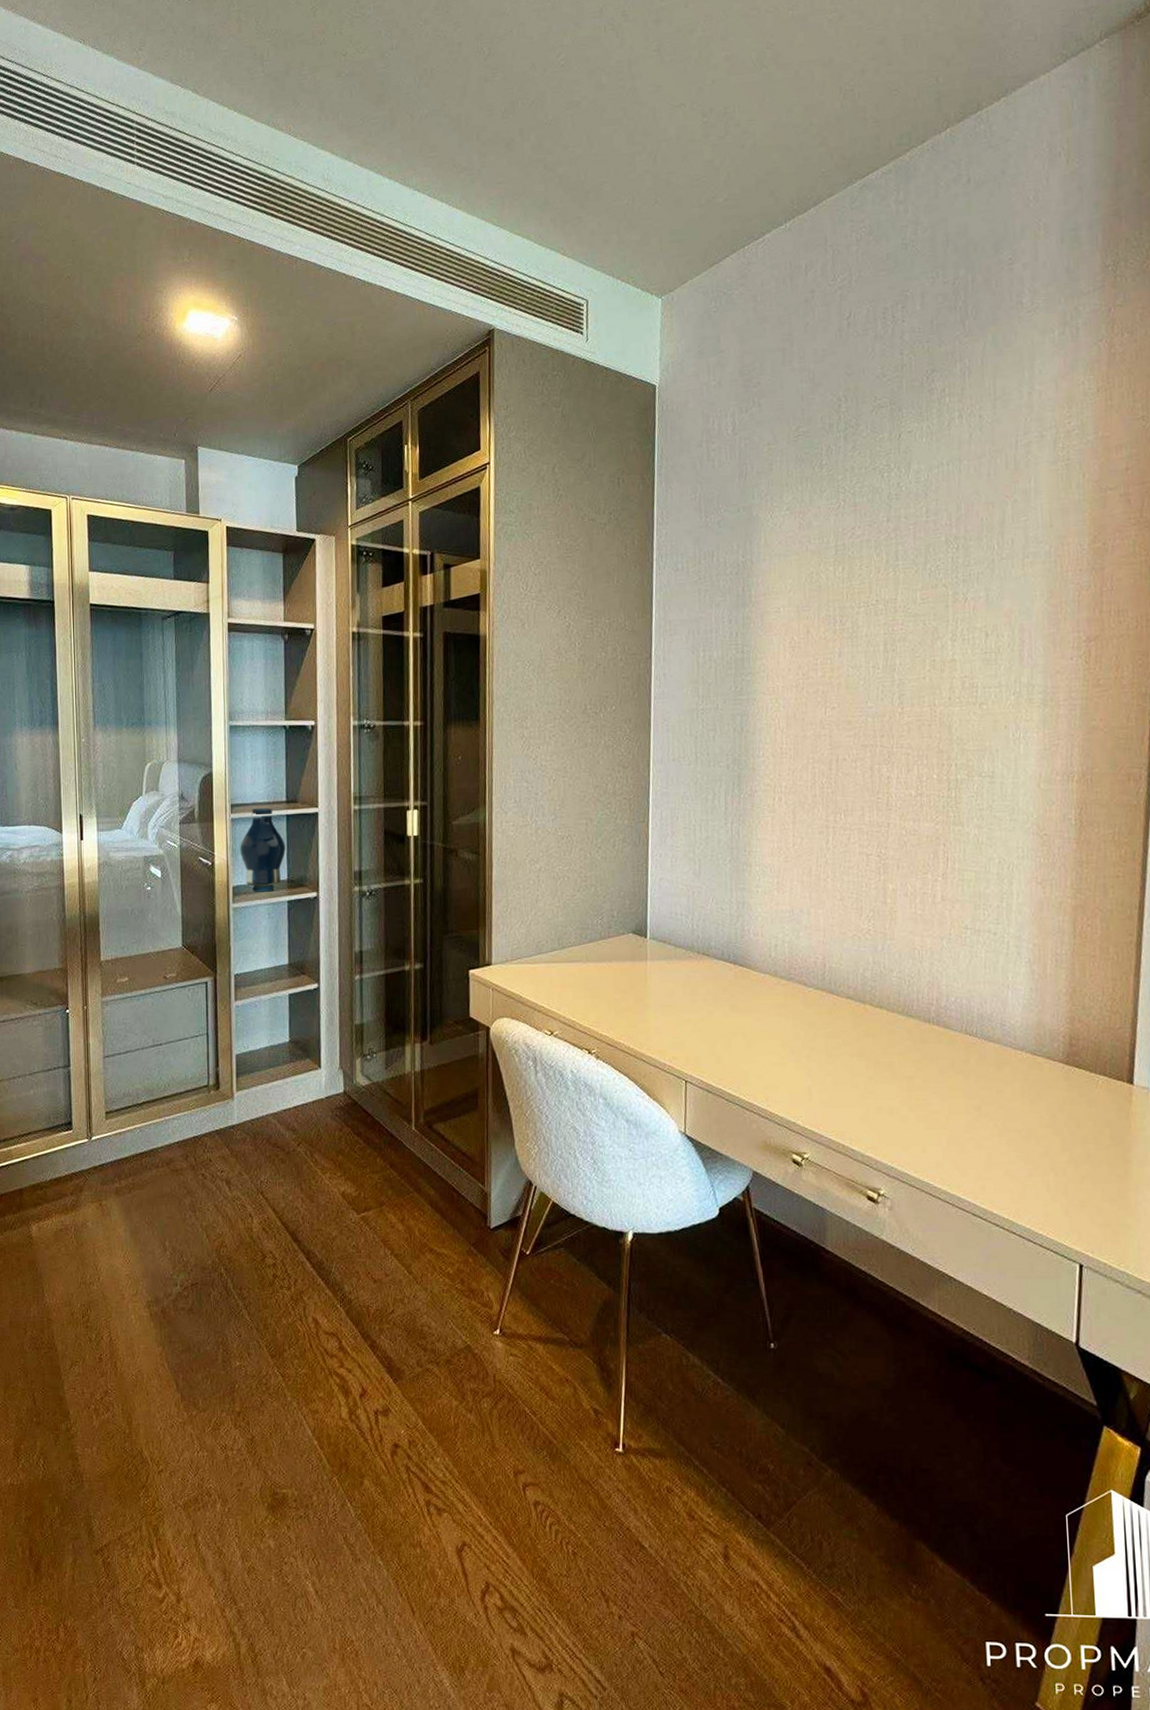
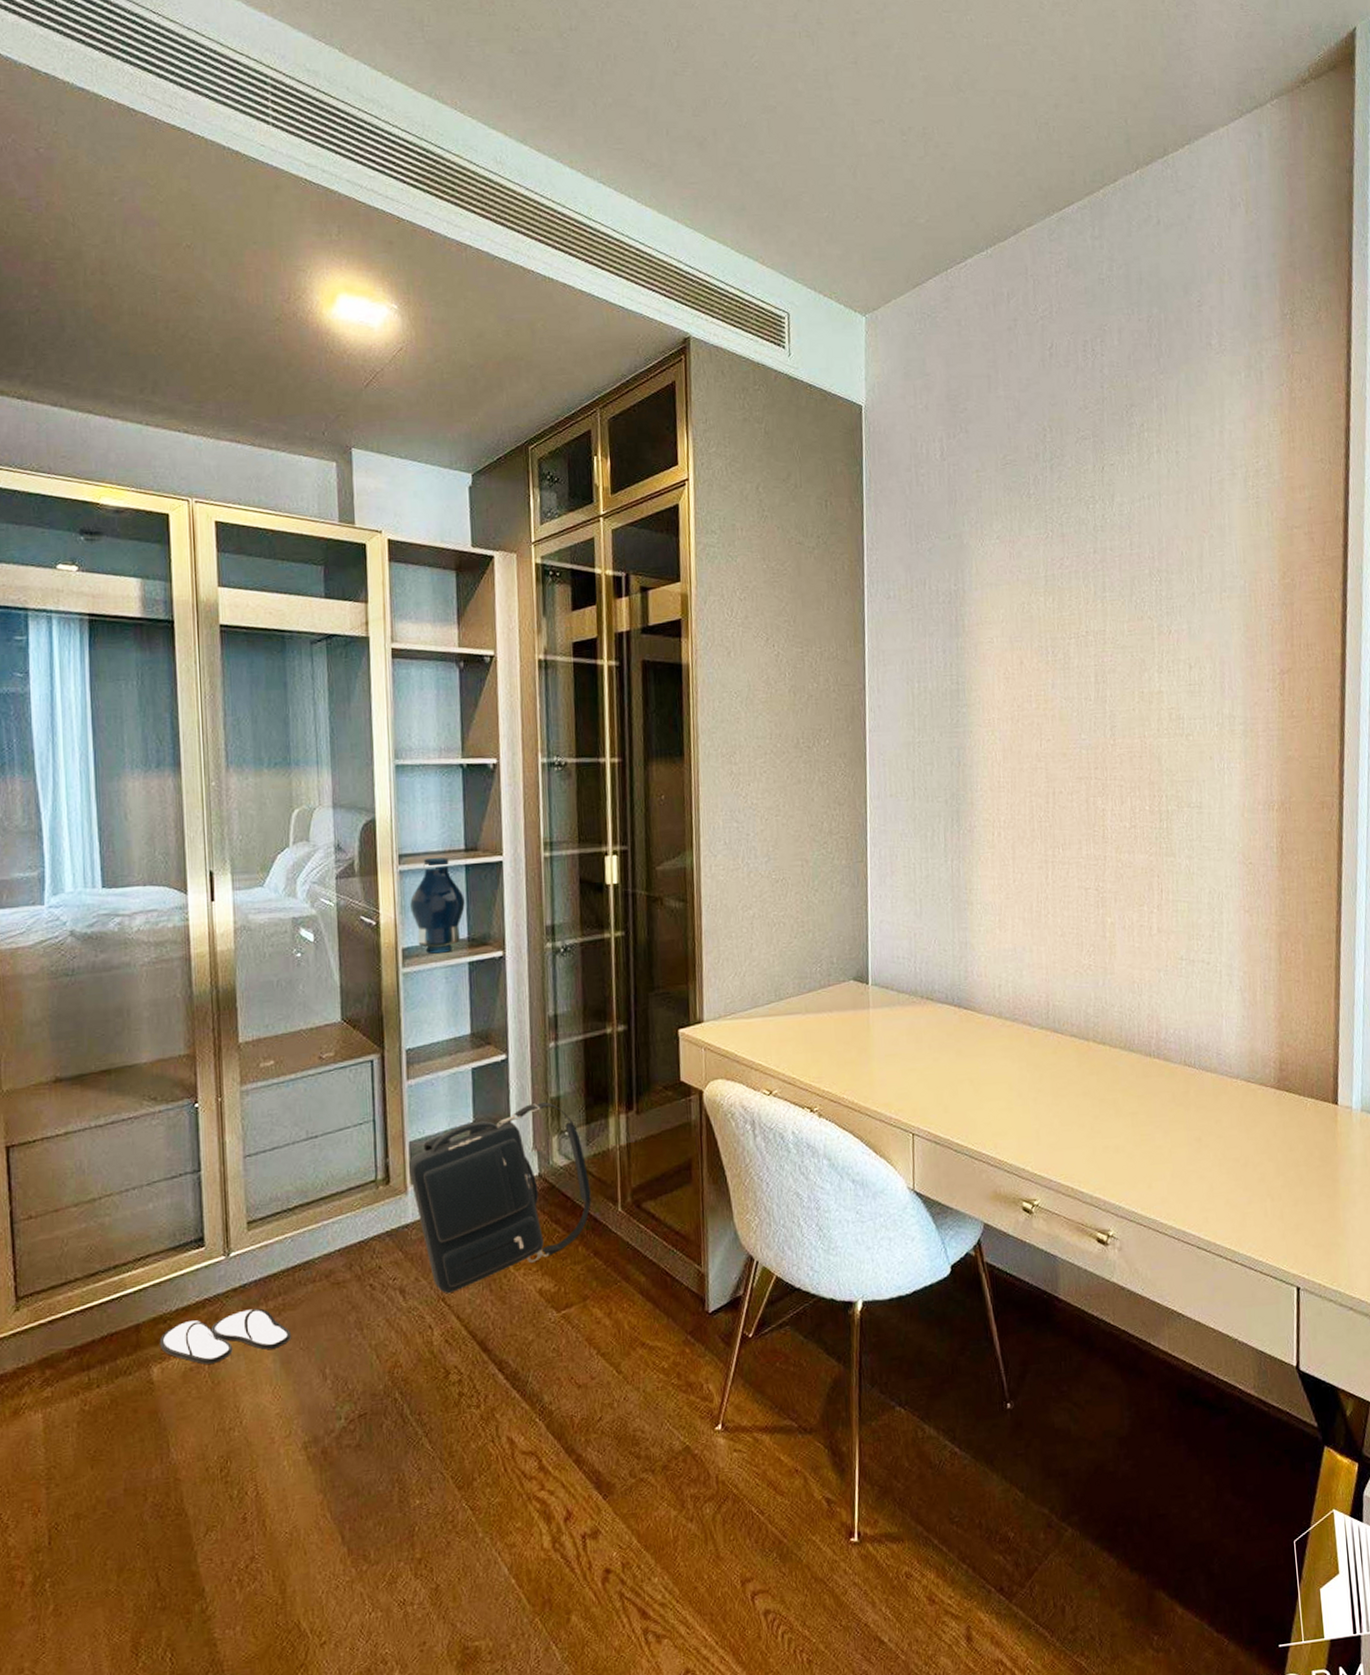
slippers: none [37,1185,138,1227] -> present [159,1308,291,1364]
backpack: none [234,1028,389,1189] -> present [408,1102,591,1294]

